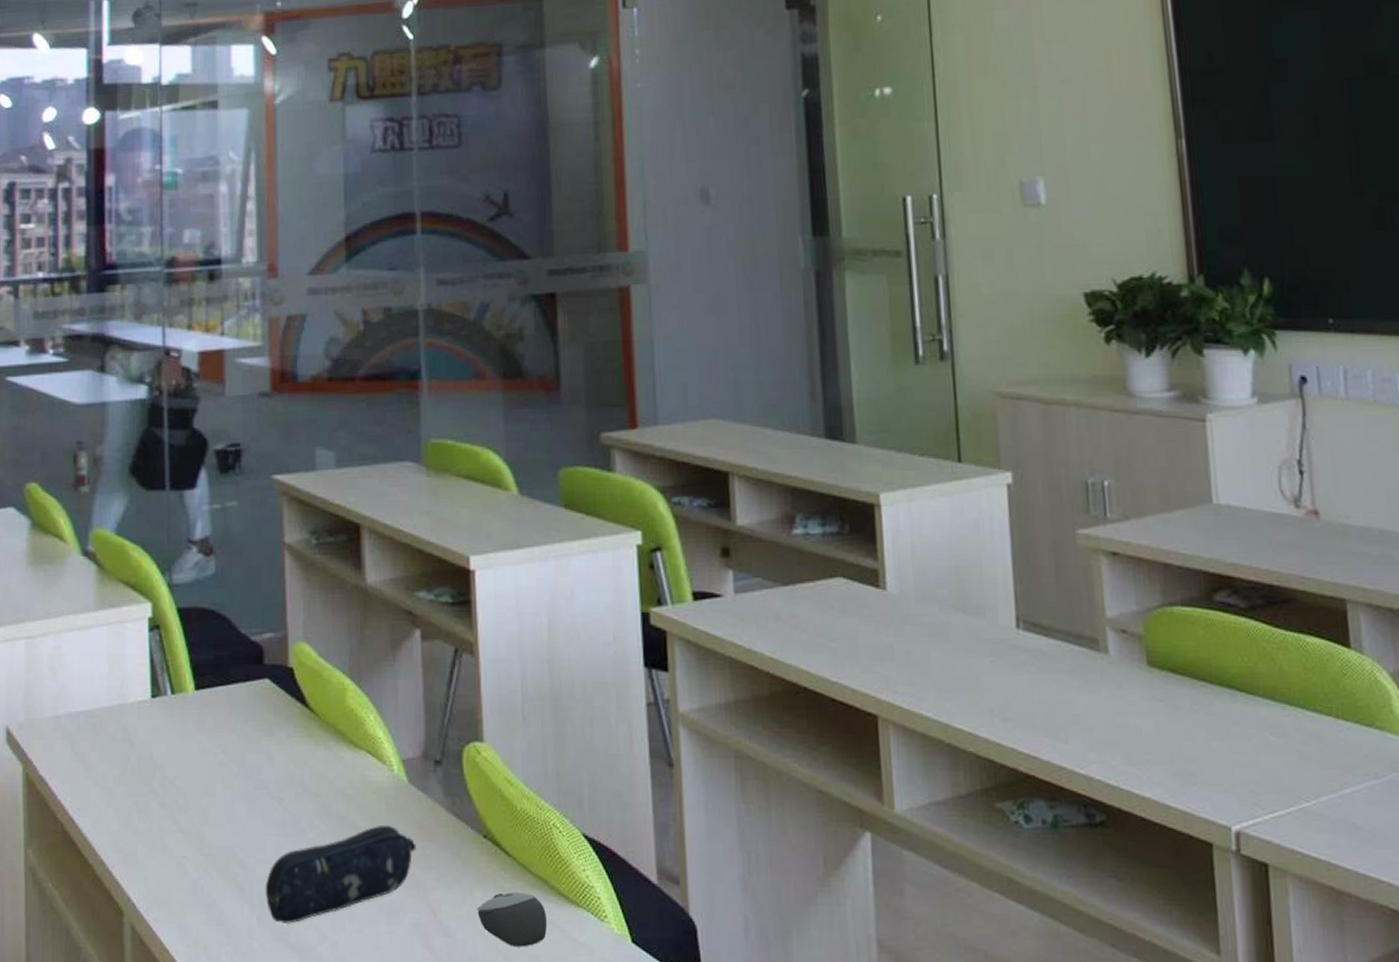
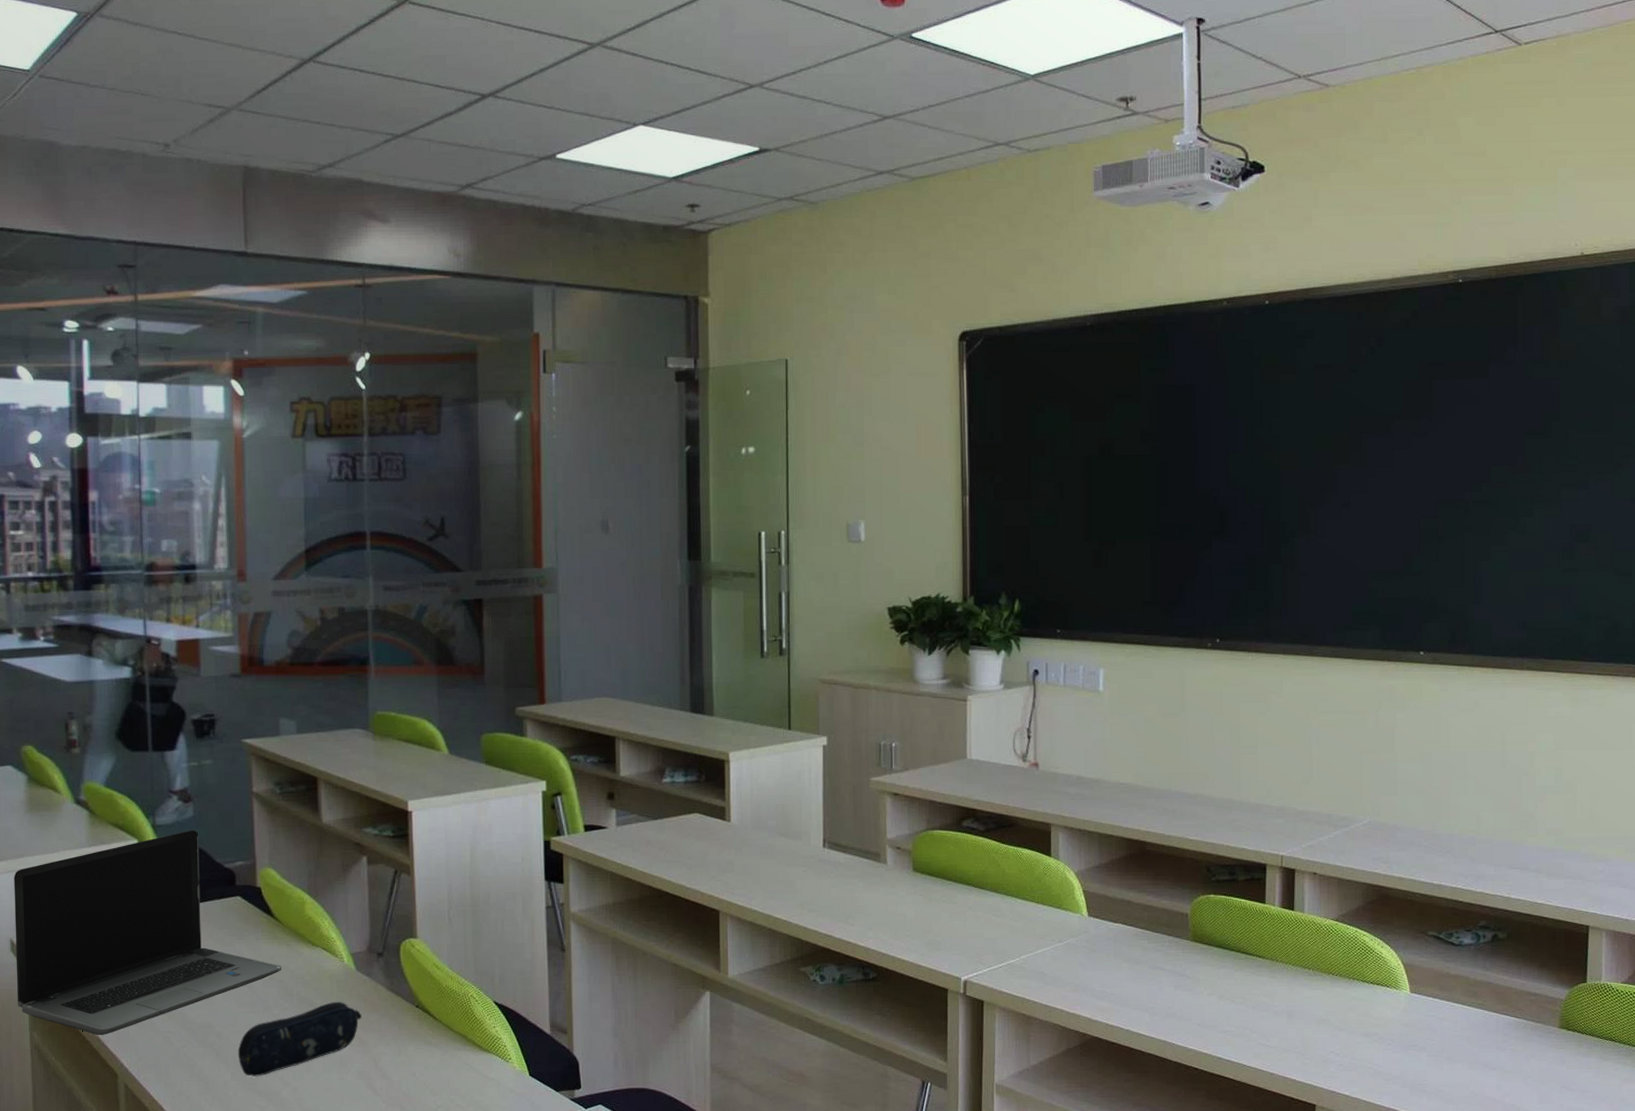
laptop computer: none [11,590,318,857] -> present [14,829,282,1035]
computer mouse: present [477,891,548,947] -> none [410,1044,465,1083]

